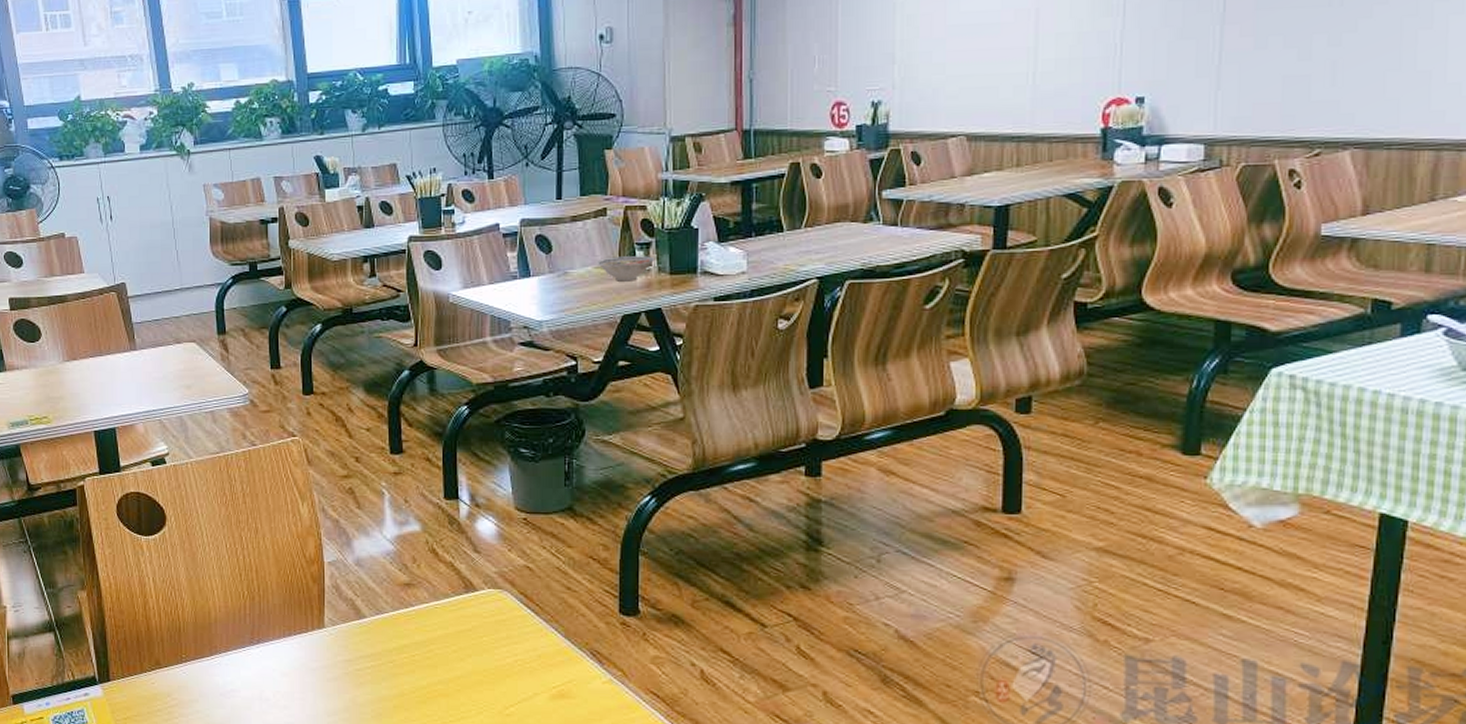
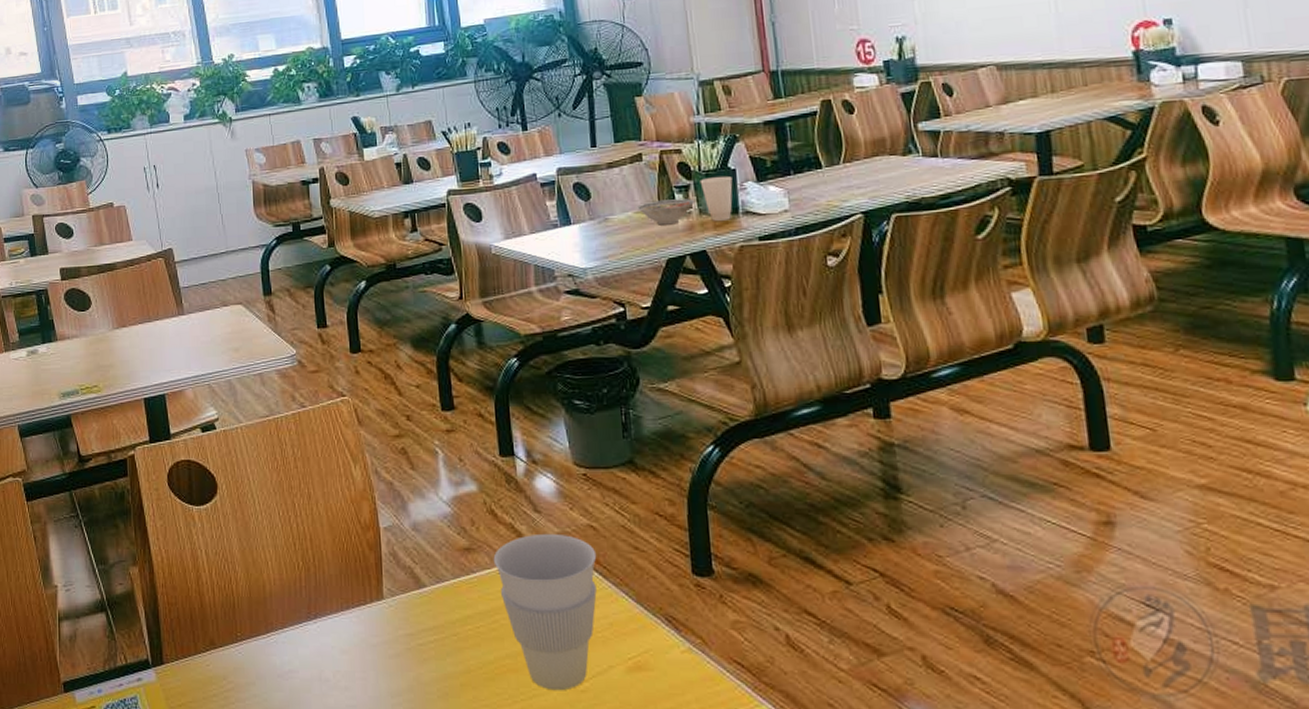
cup: none [432,572,531,714] -> present [493,533,597,691]
cup: none [662,234,694,281] -> present [700,175,733,222]

